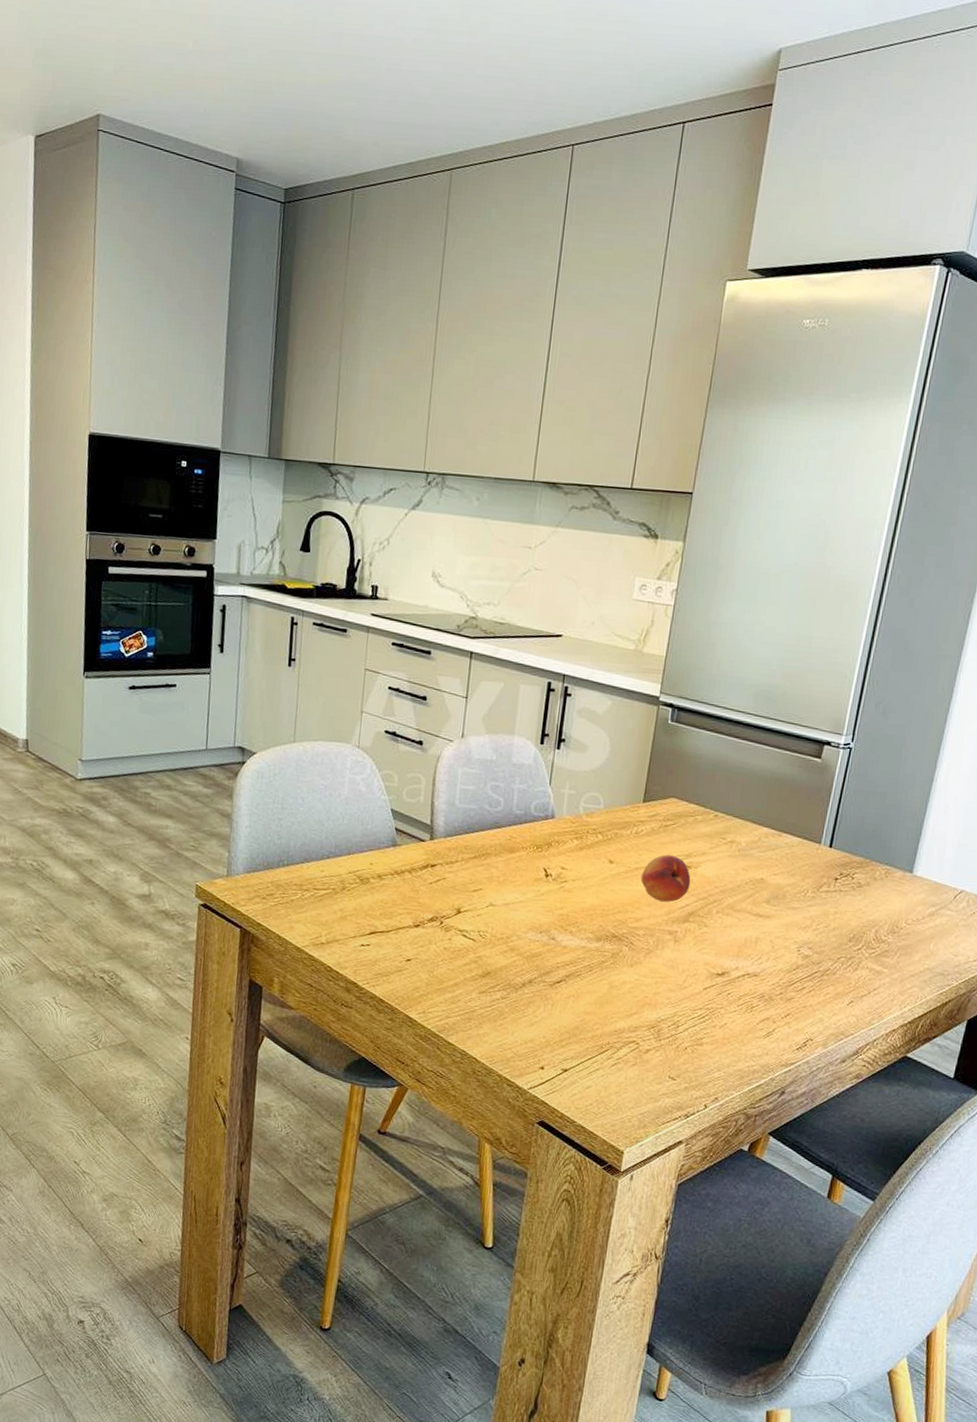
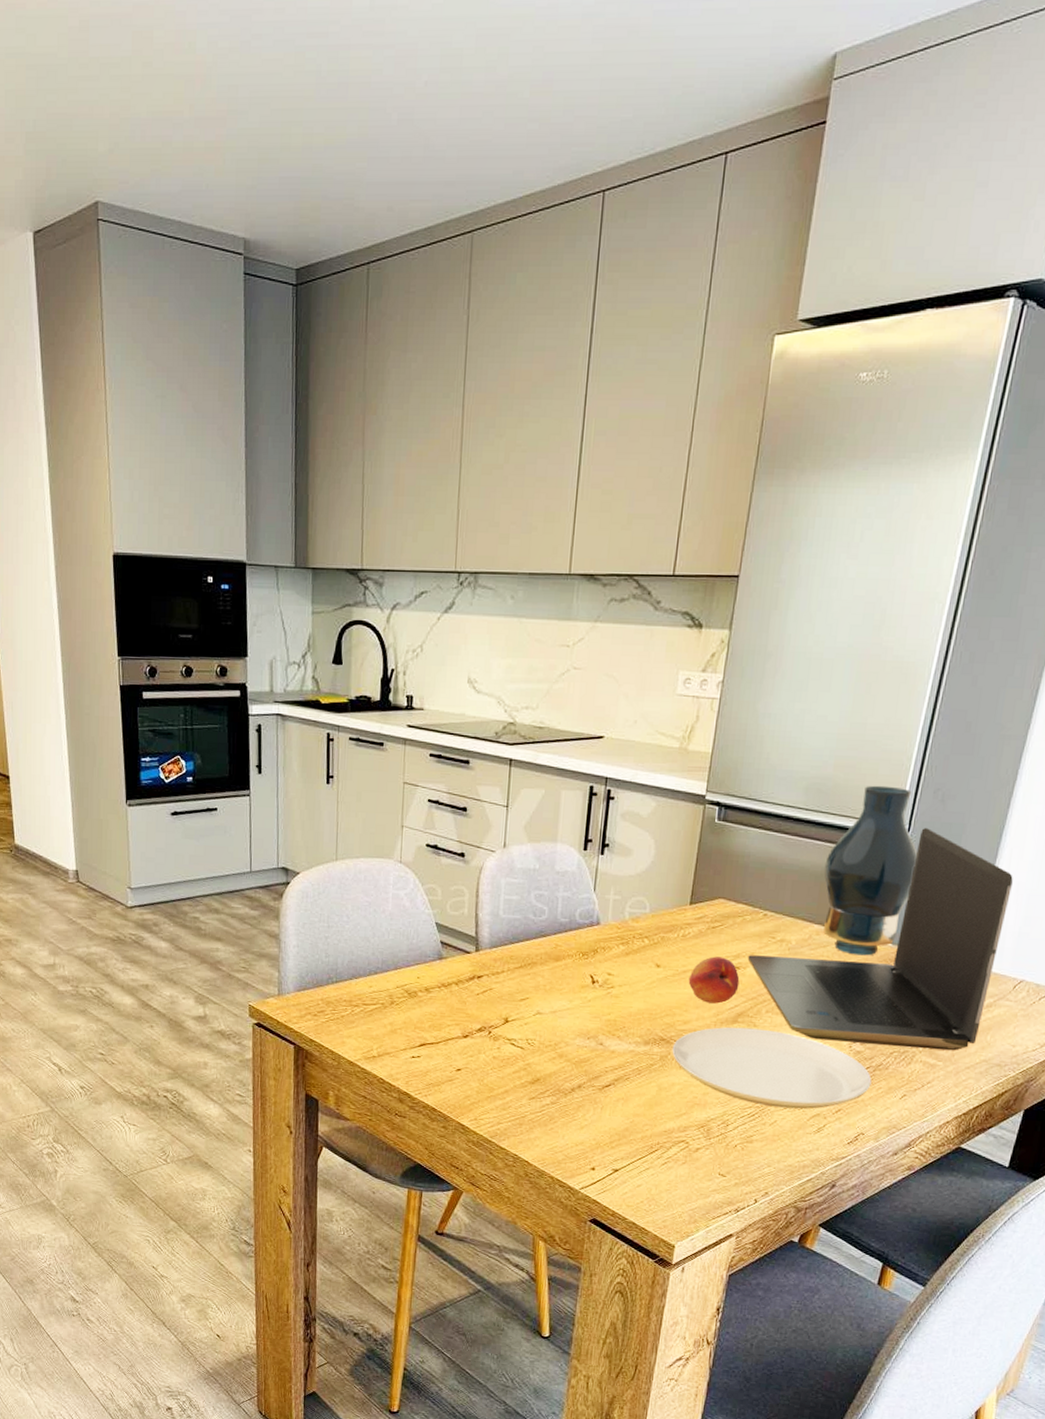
plate: none [623,926,820,1013] -> present [672,1027,872,1109]
laptop computer: none [699,739,951,959] -> present [747,828,1013,1051]
vase: none [772,695,862,861] -> present [823,785,918,956]

